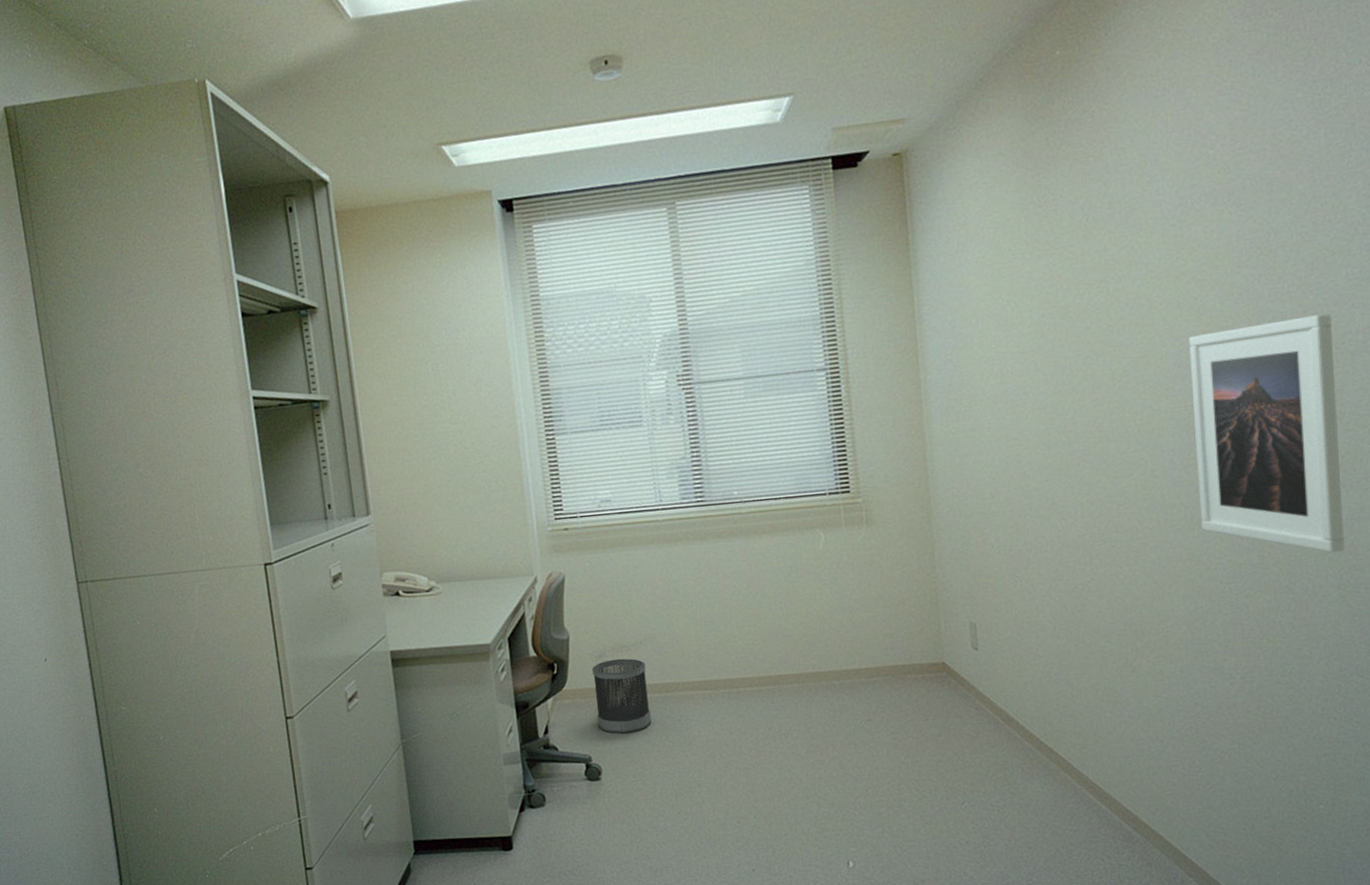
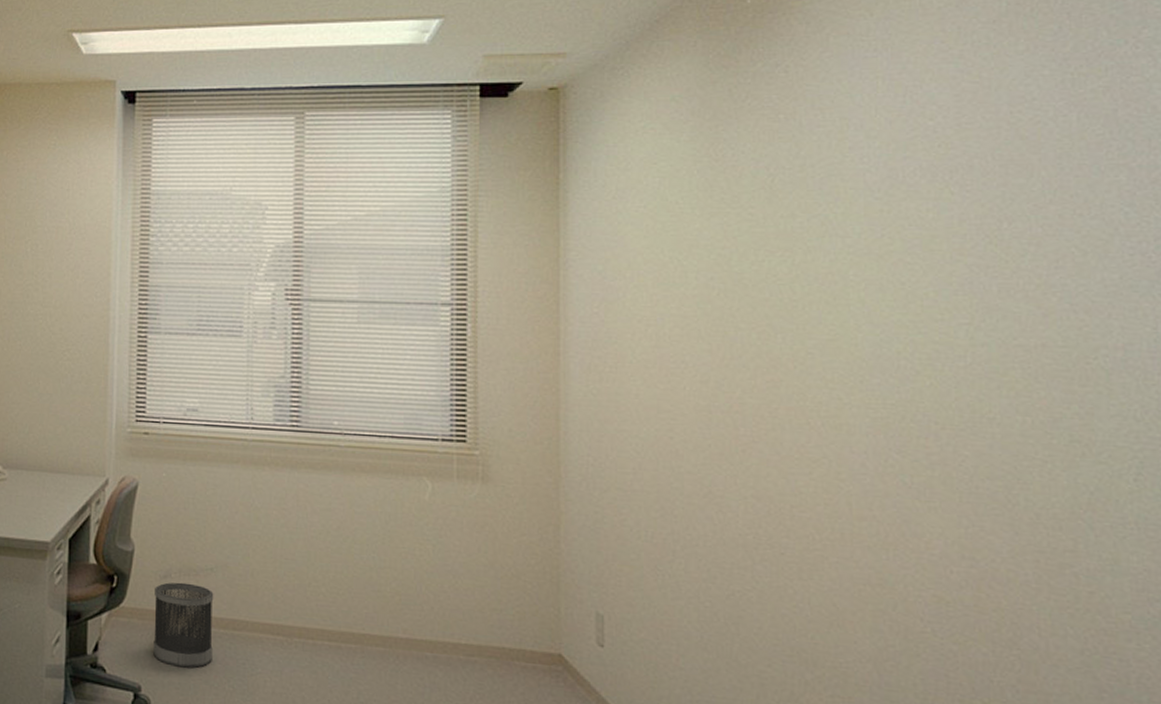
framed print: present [1189,314,1344,553] -> none [892,321,1091,609]

